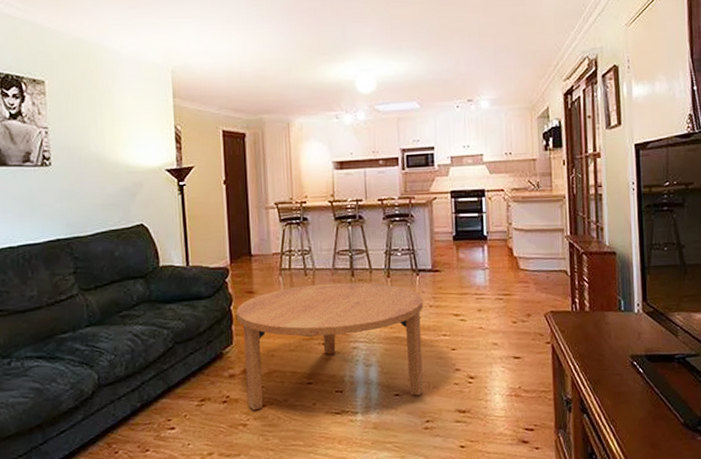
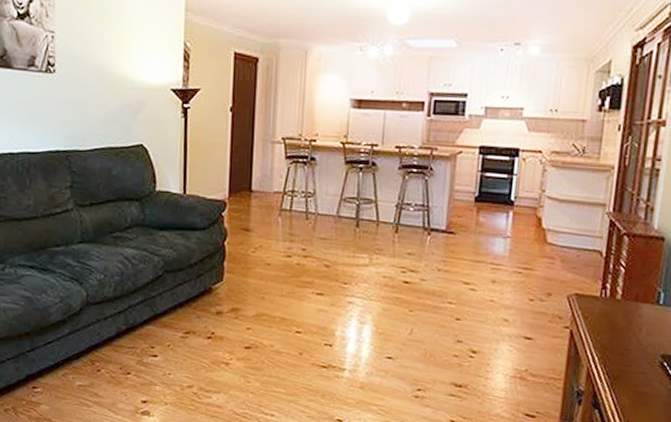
coffee table: present [236,282,424,411] -> none [230,230,432,362]

